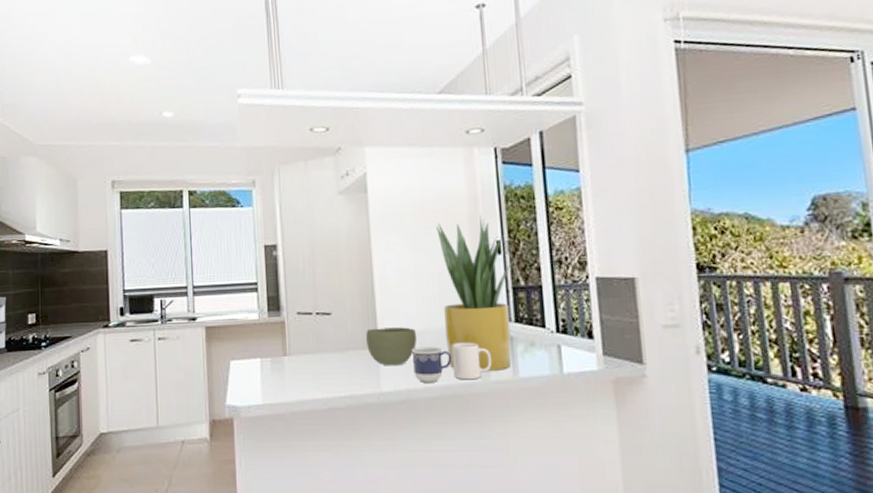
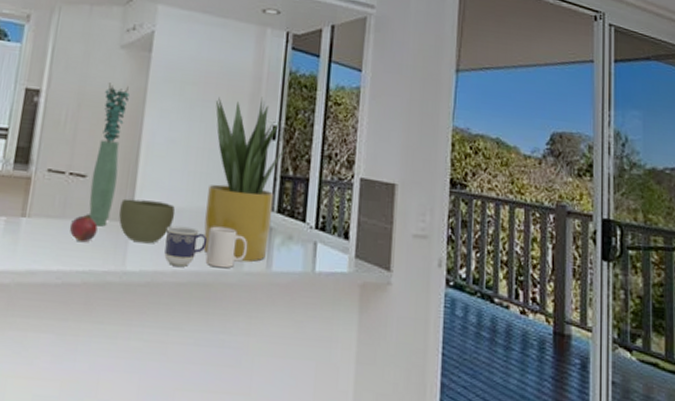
fruit: none [325,346,350,371] -> present [69,214,98,242]
vase: none [333,227,360,356] -> present [88,83,129,227]

